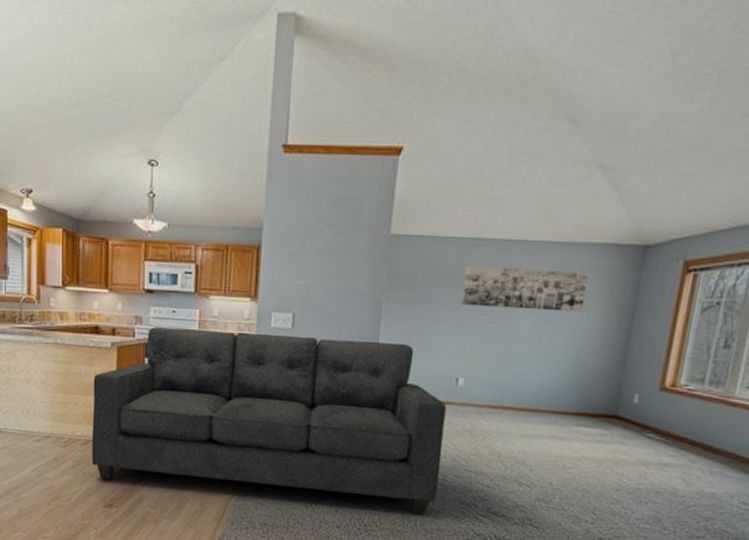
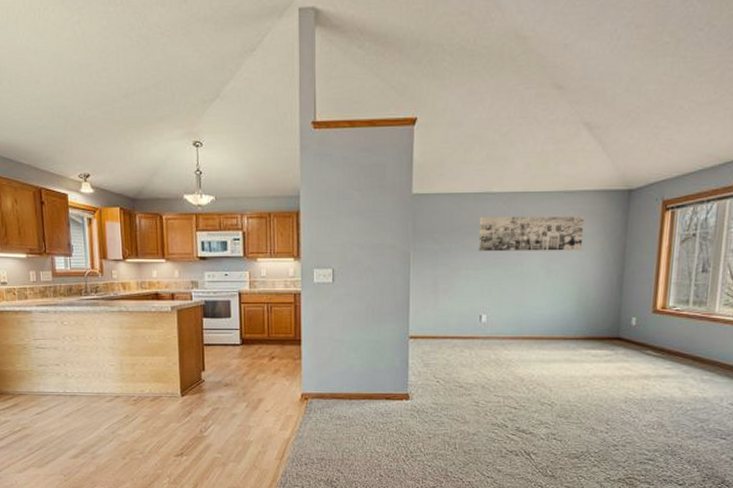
sofa: present [92,327,447,516] -> none [157,288,473,439]

